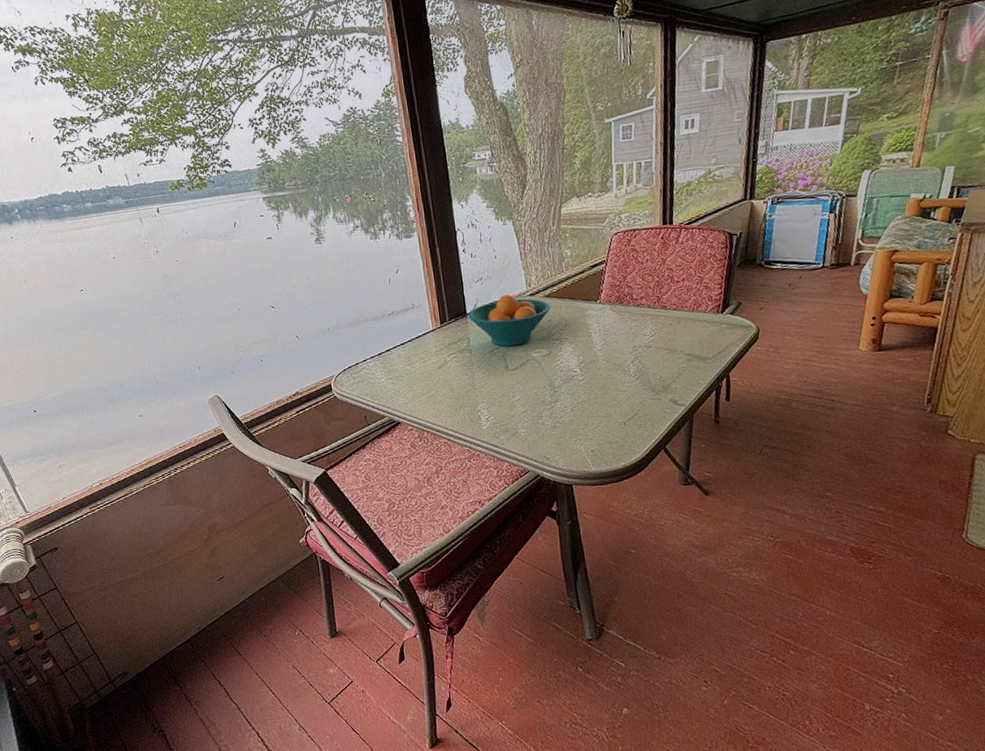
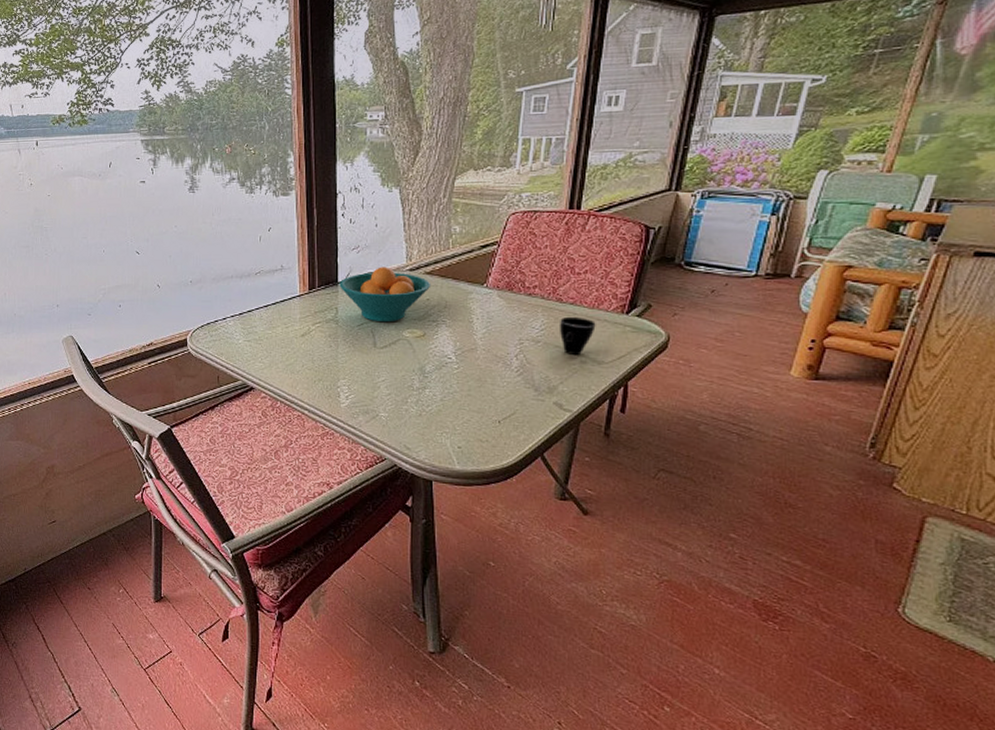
cup: none [666,320,697,356] -> present [560,316,596,356]

